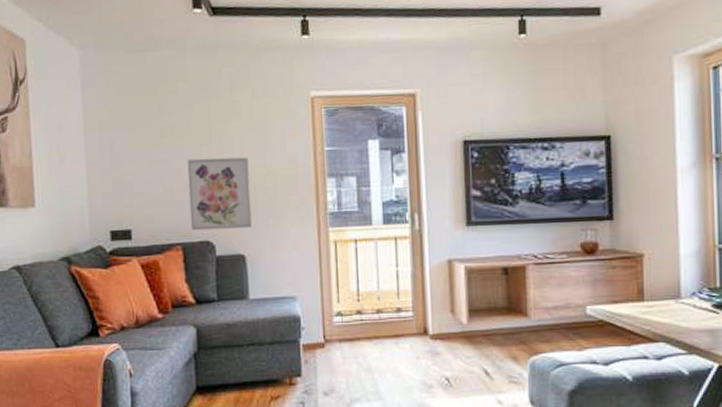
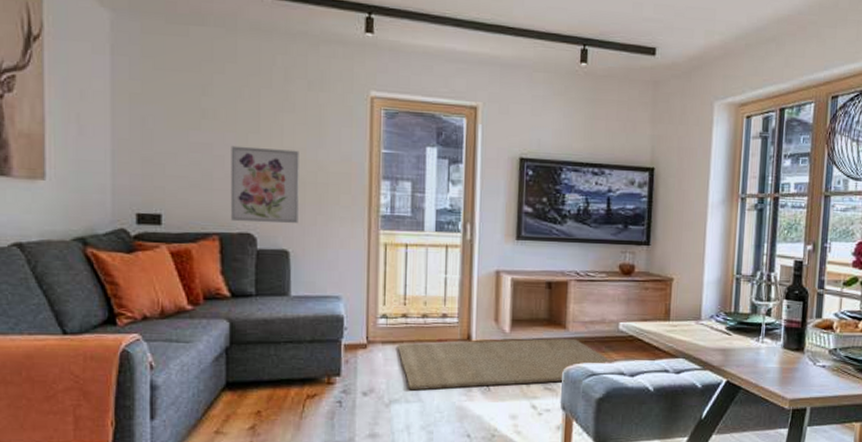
rug: none [353,326,583,389] -> present [397,338,613,391]

